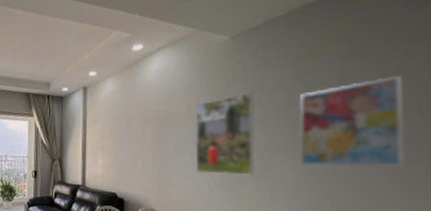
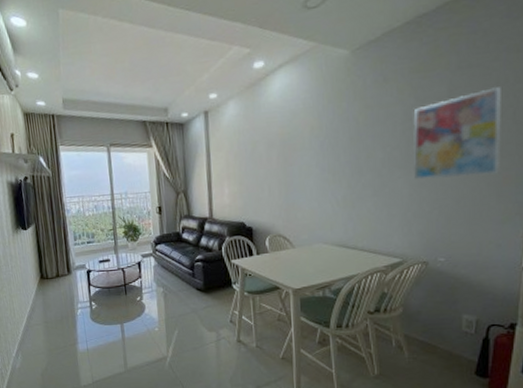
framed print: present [195,93,256,175] -> none [318,110,375,195]

